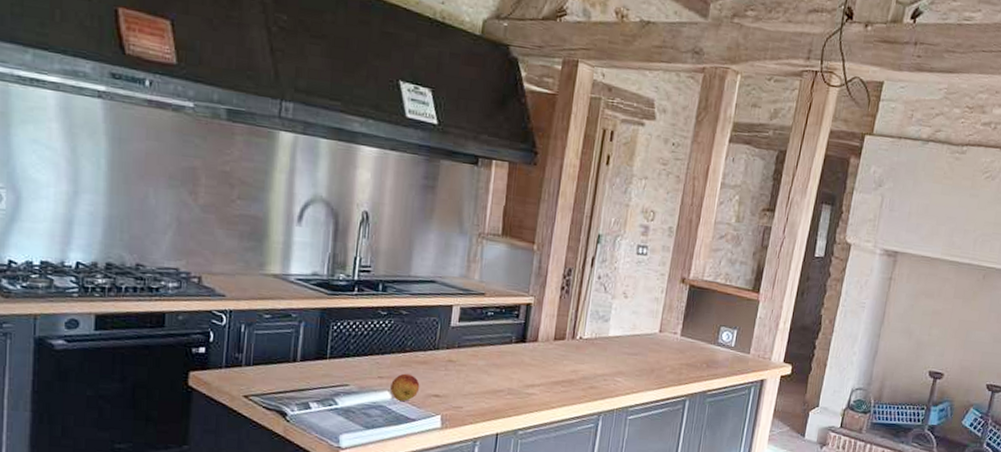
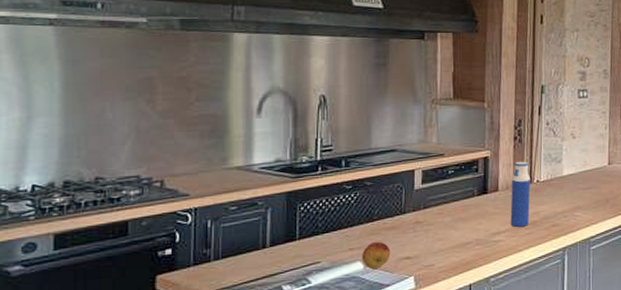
water bottle: none [546,314,574,383] -> present [510,162,531,227]

